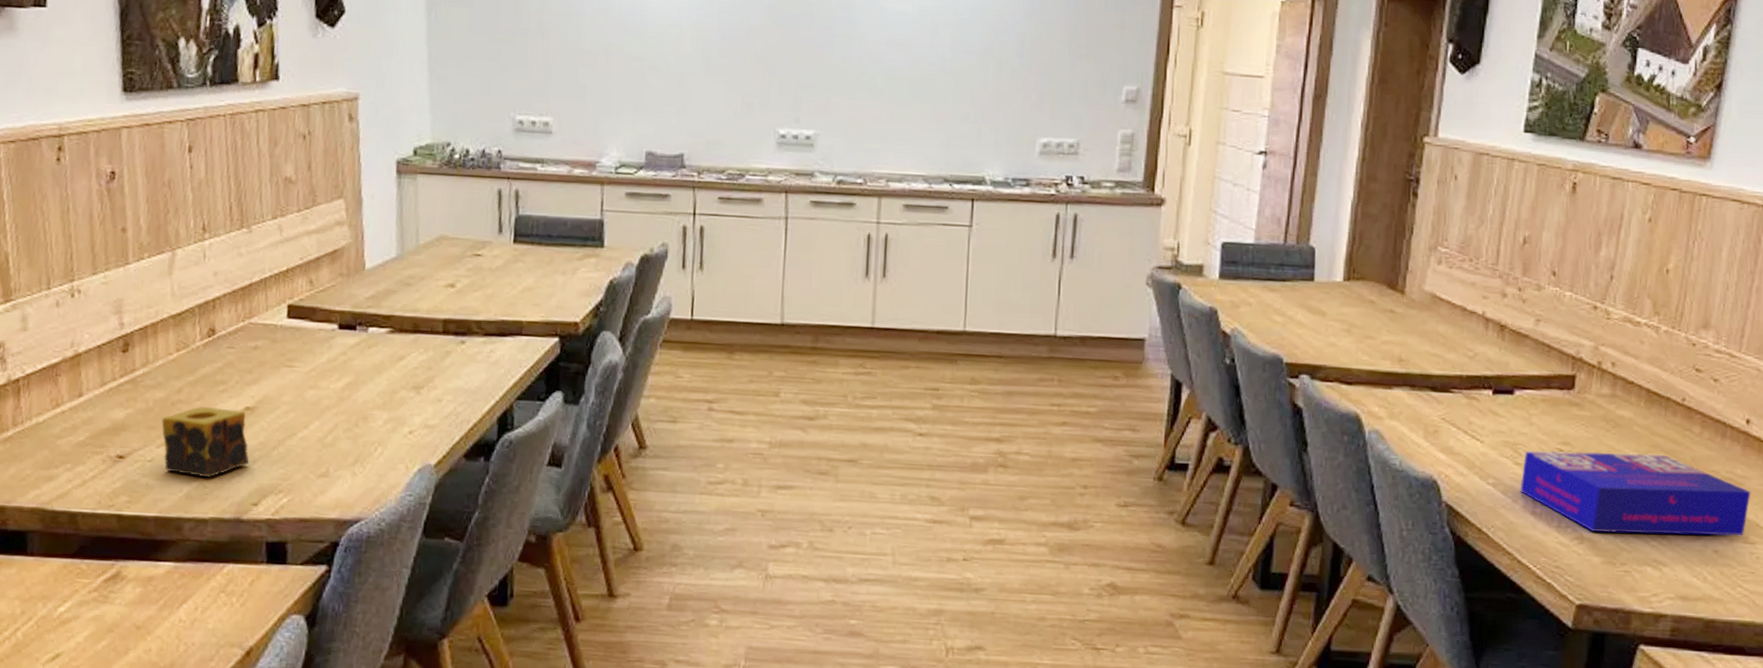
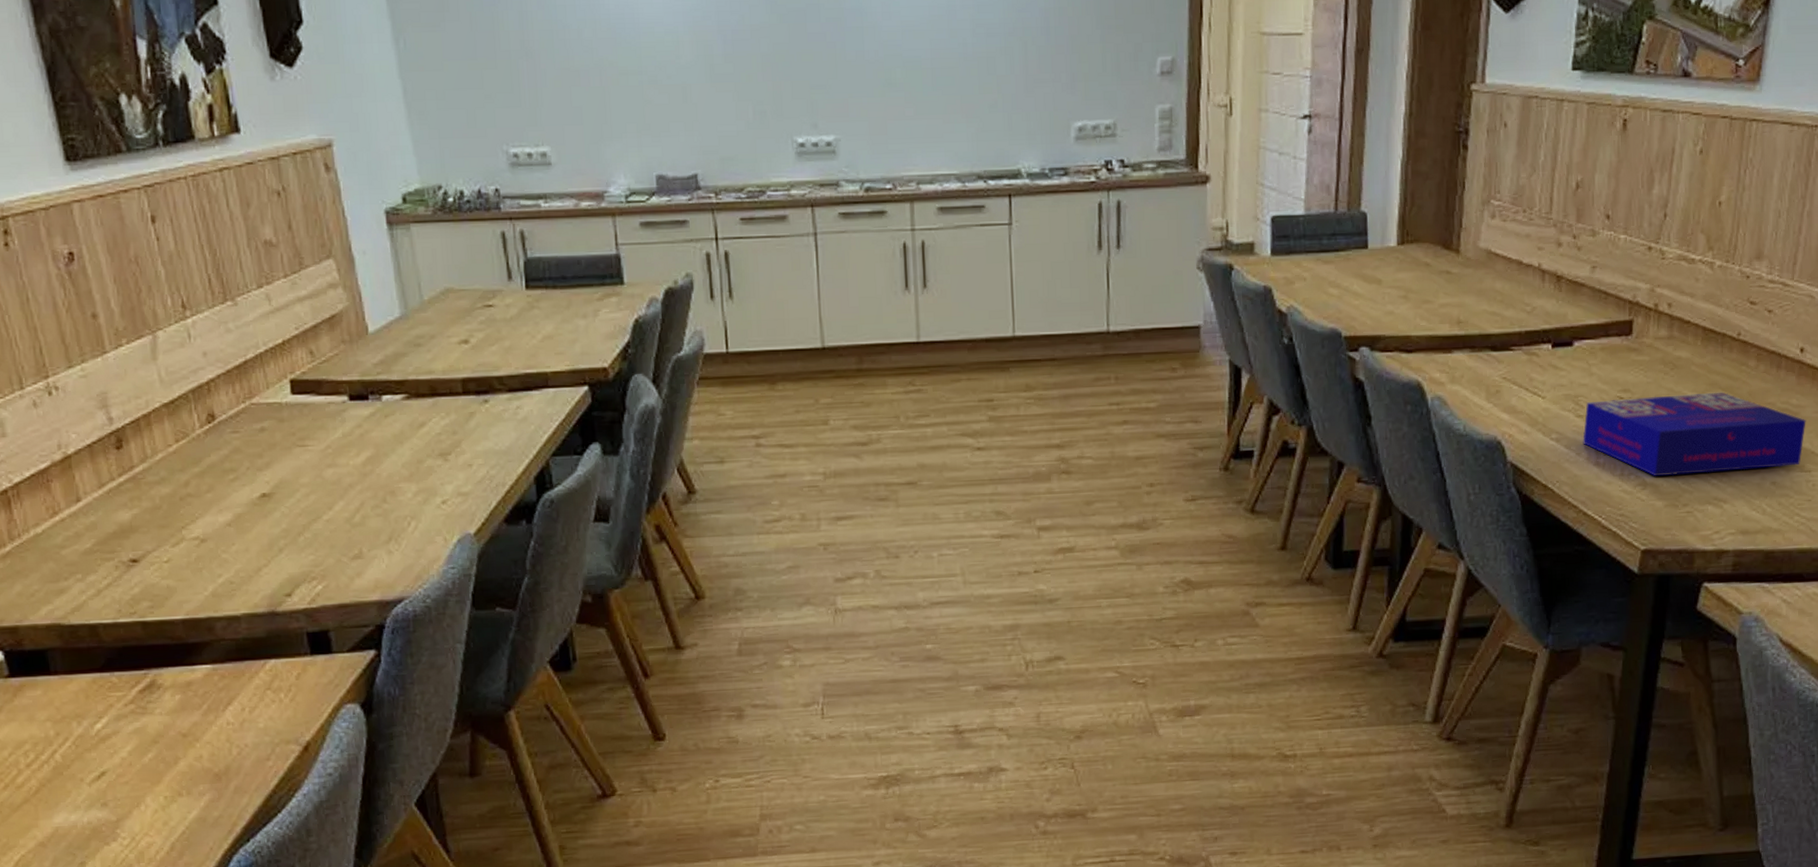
candle: present [161,406,249,477] -> none [172,497,275,573]

